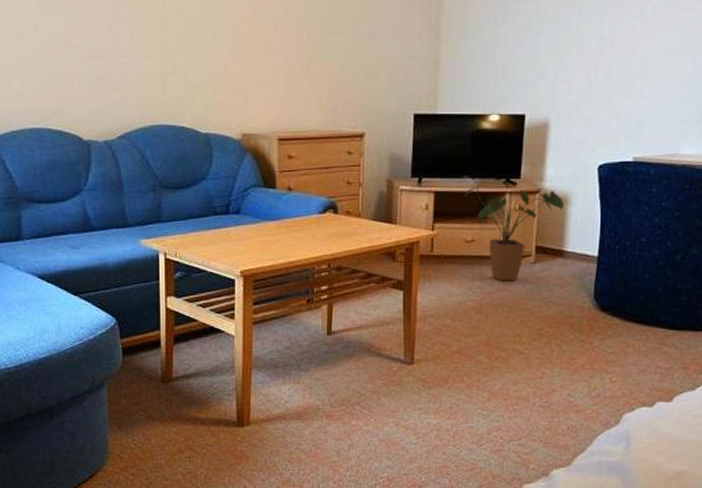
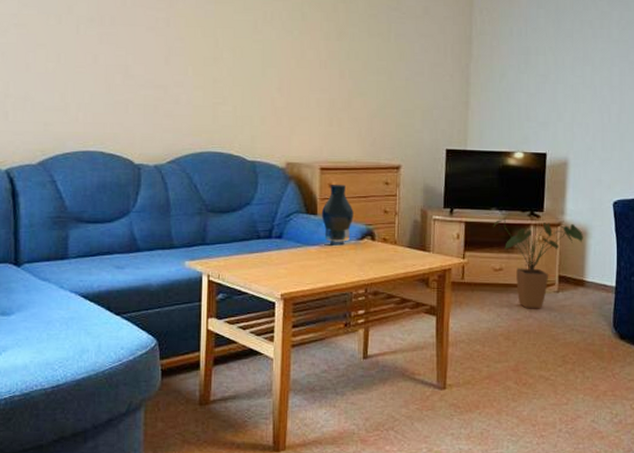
vase: none [280,156,315,220] -> present [321,185,354,246]

